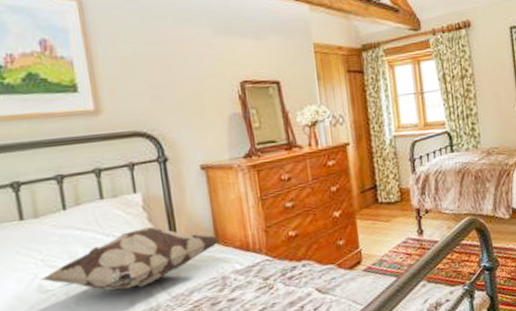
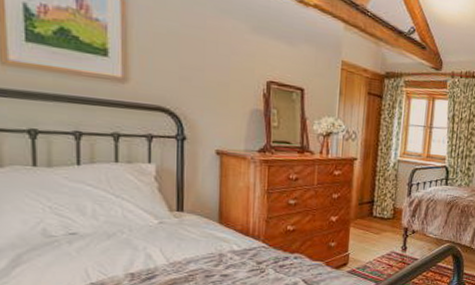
decorative pillow: present [40,227,221,291] -> none [46,196,224,250]

